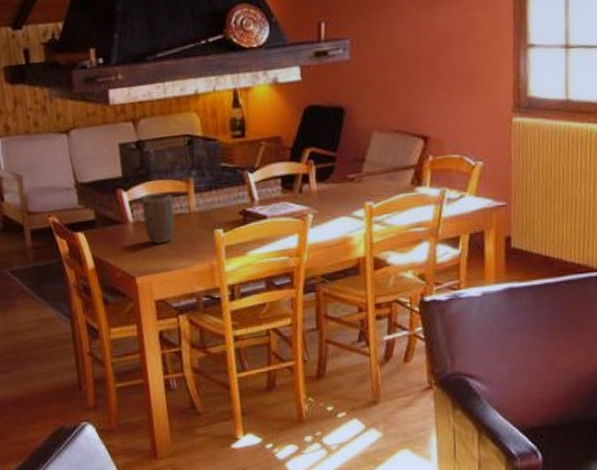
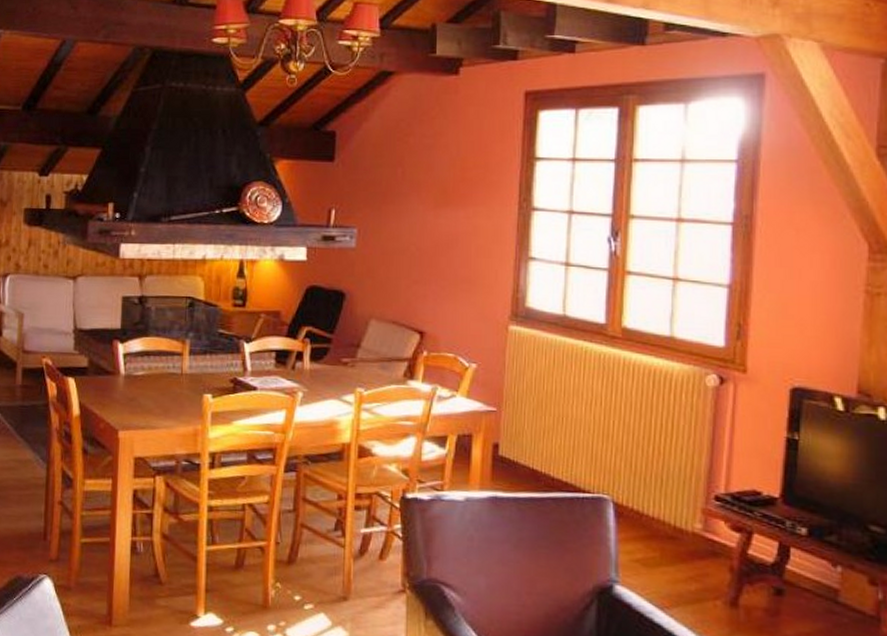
plant pot: present [141,194,175,244] -> none [134,350,167,400]

